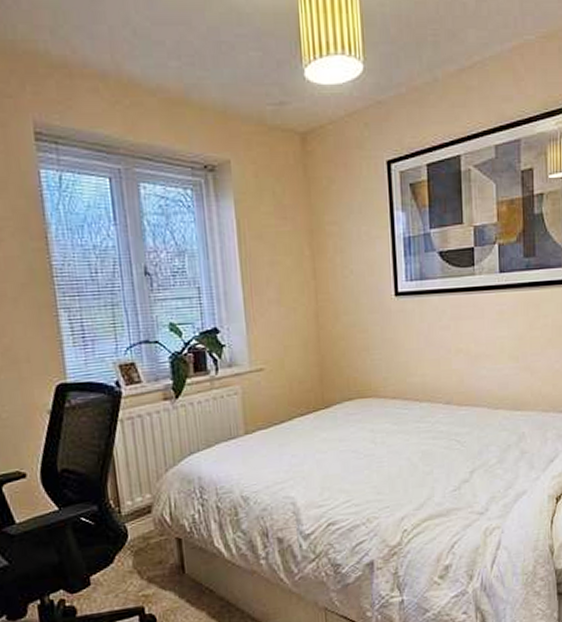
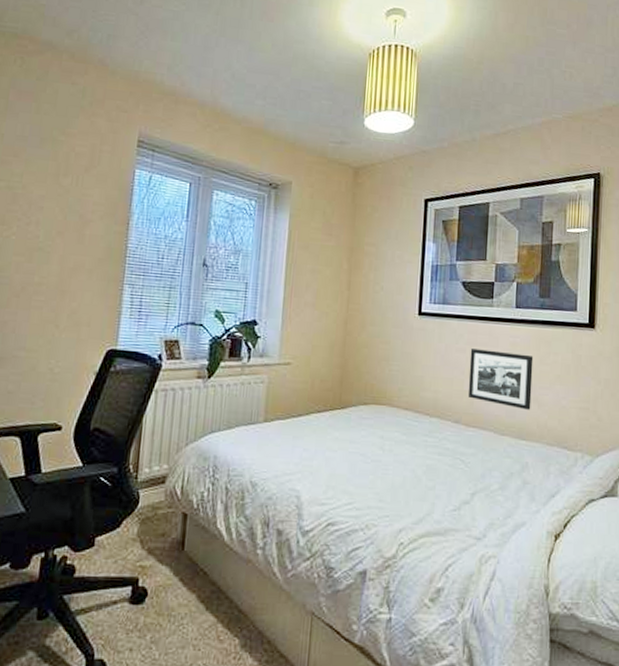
picture frame: none [455,321,524,380] -> present [467,348,534,410]

